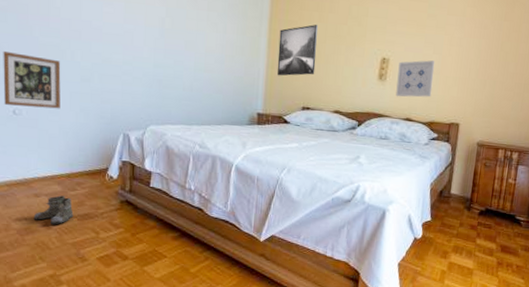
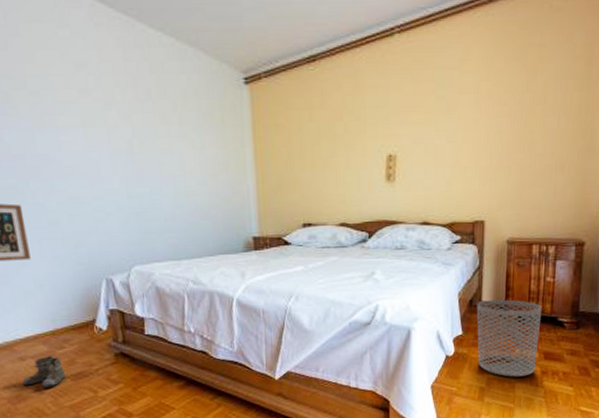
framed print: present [277,24,318,76] -> none [266,126,313,191]
wall art: present [396,60,435,98] -> none [408,151,450,199]
waste bin: none [442,192,503,265] -> present [476,299,542,377]

